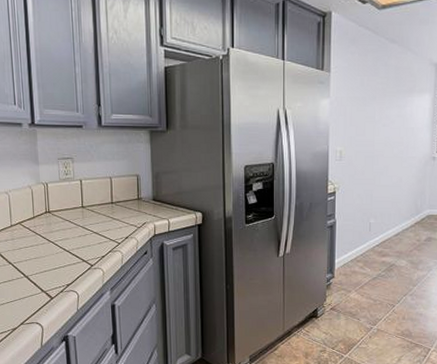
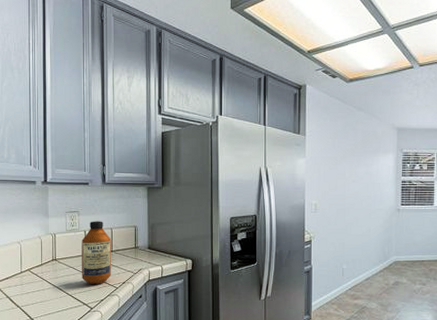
bottle: none [77,169,112,240] -> present [82,221,111,285]

